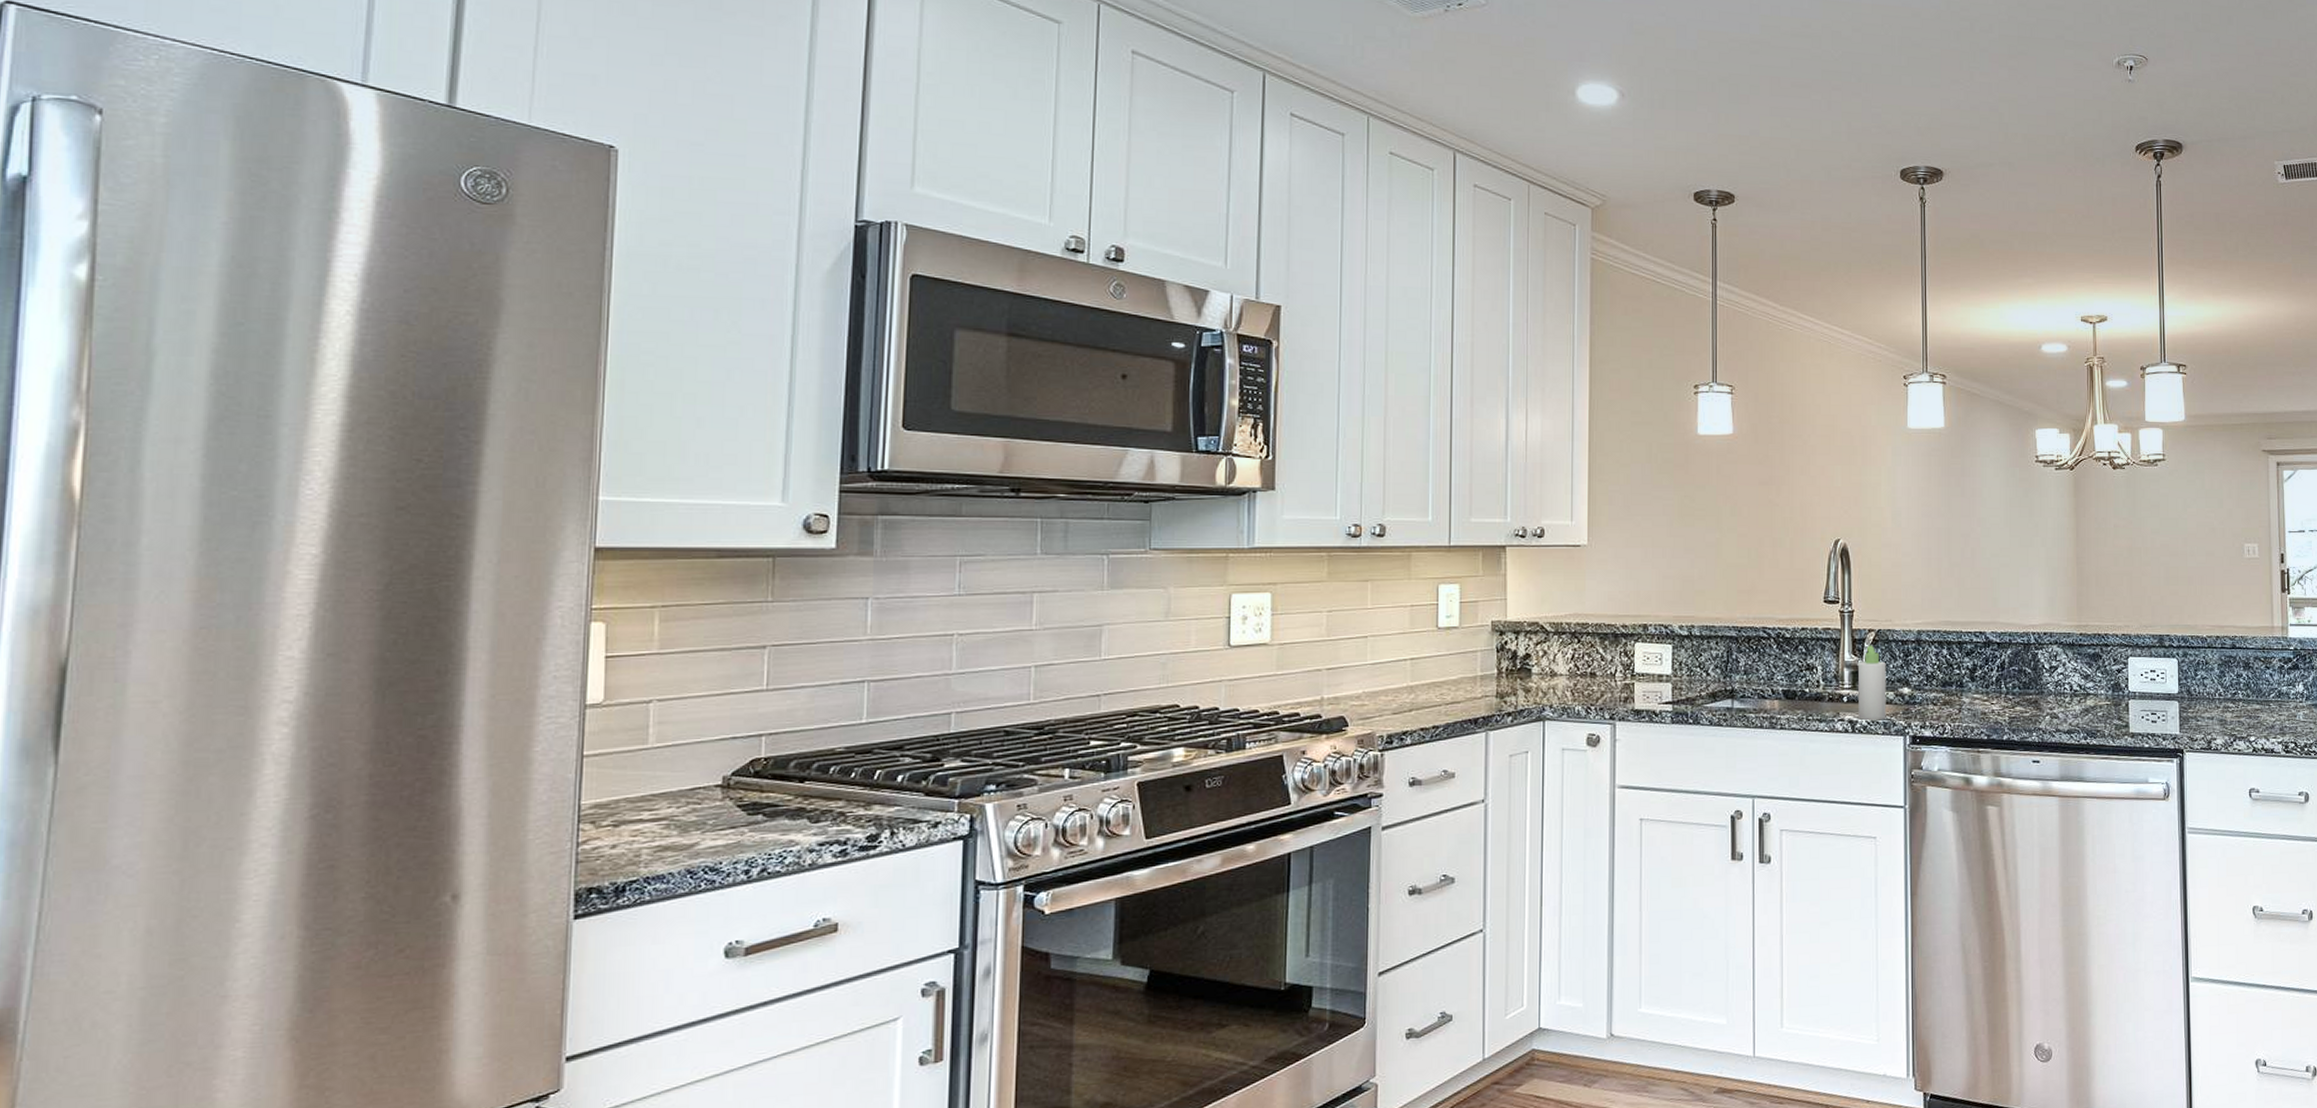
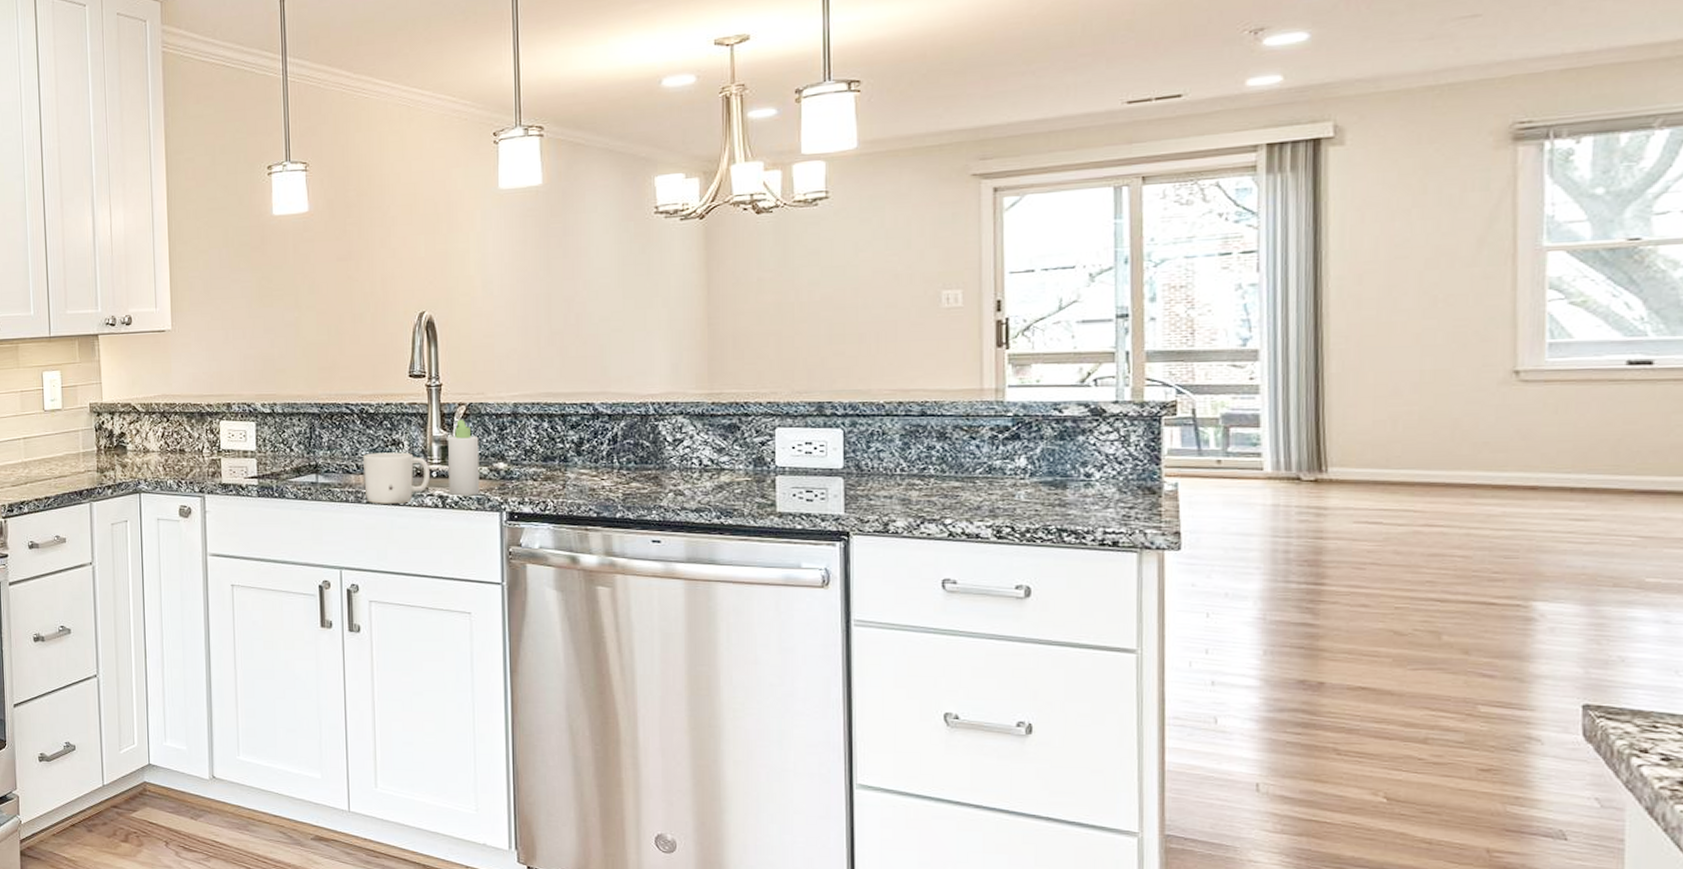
mug: none [1779,677,1842,730] -> present [363,452,431,504]

